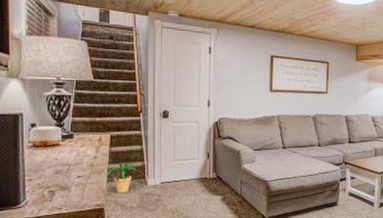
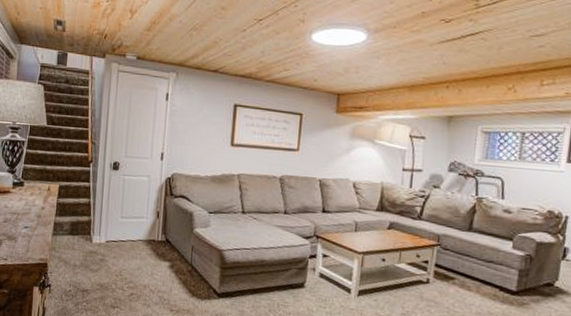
potted plant: present [106,163,139,194] -> none [52,216,85,249]

